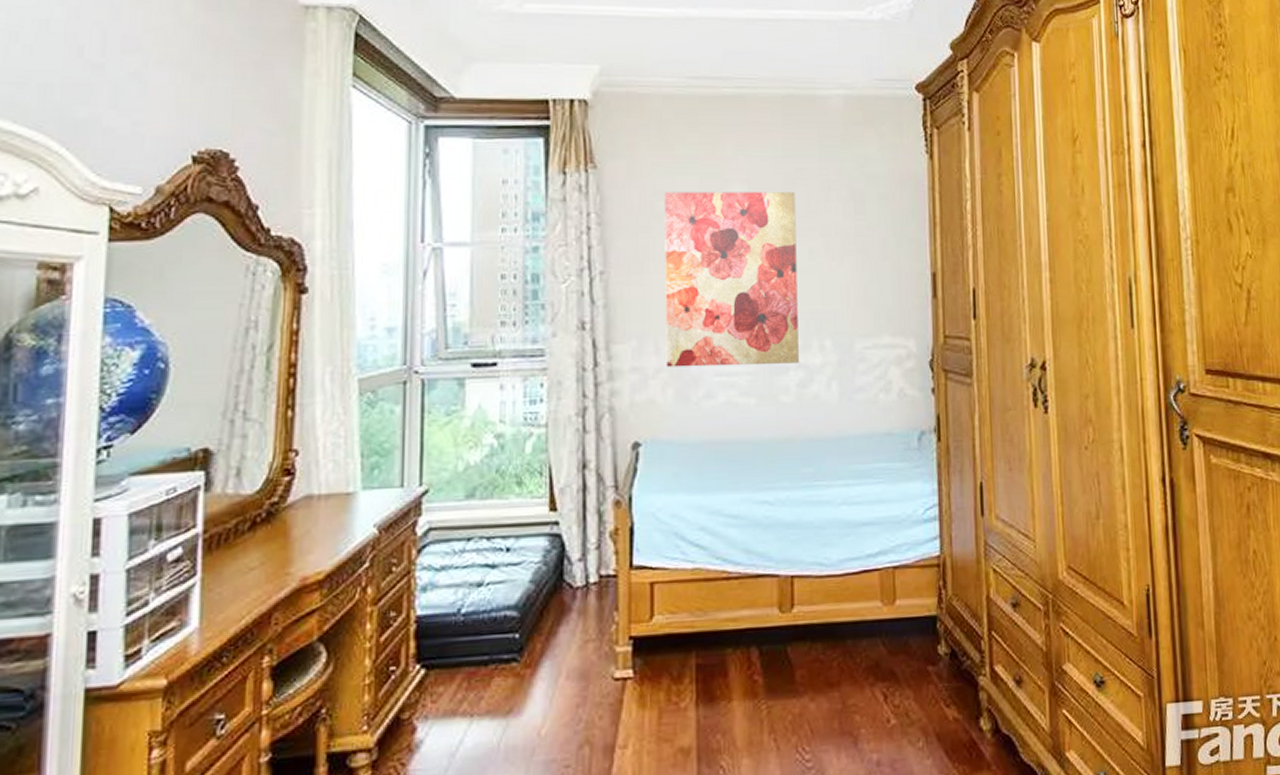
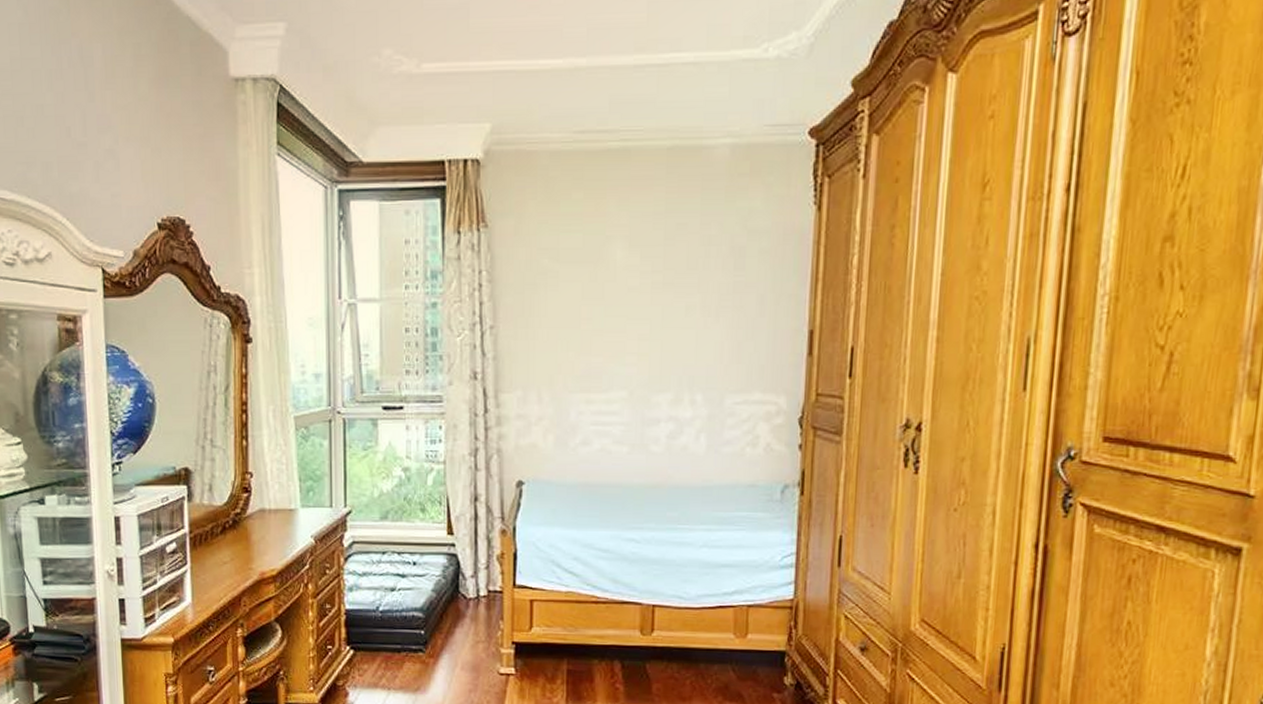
wall art: present [664,191,799,368] -> none [547,248,675,417]

